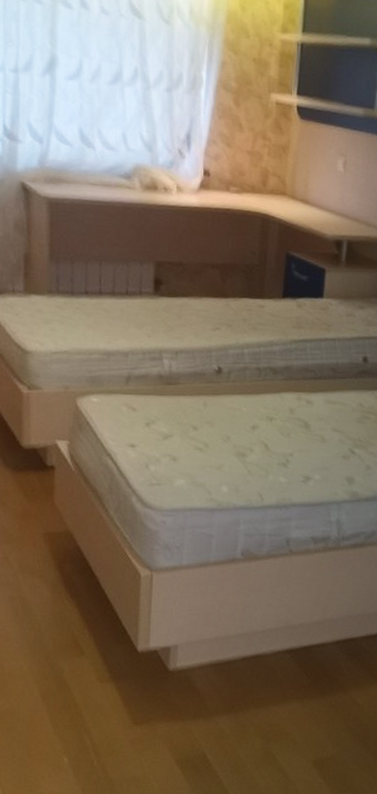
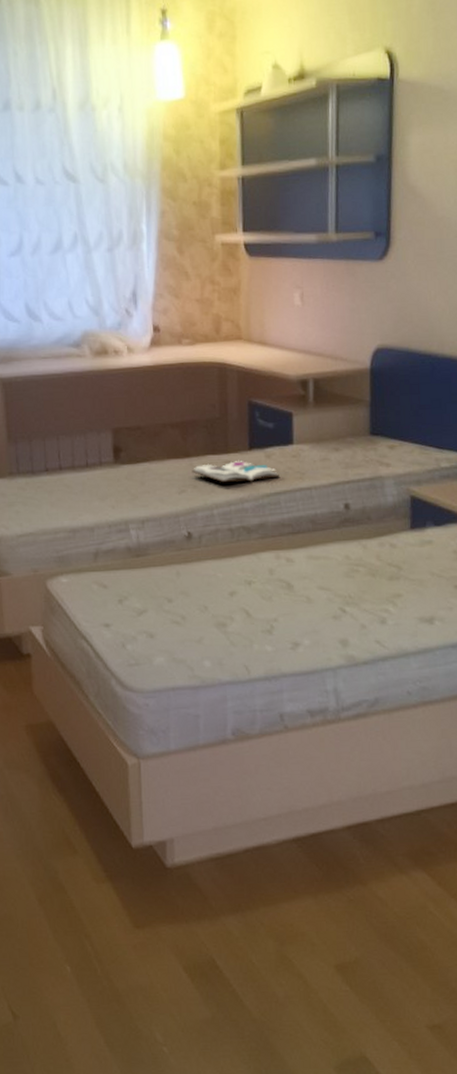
book: none [227,306,308,328] -> present [191,460,279,483]

